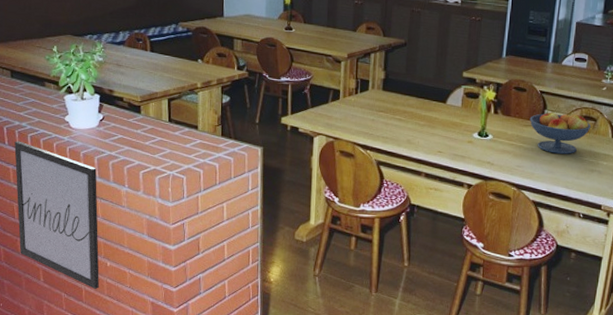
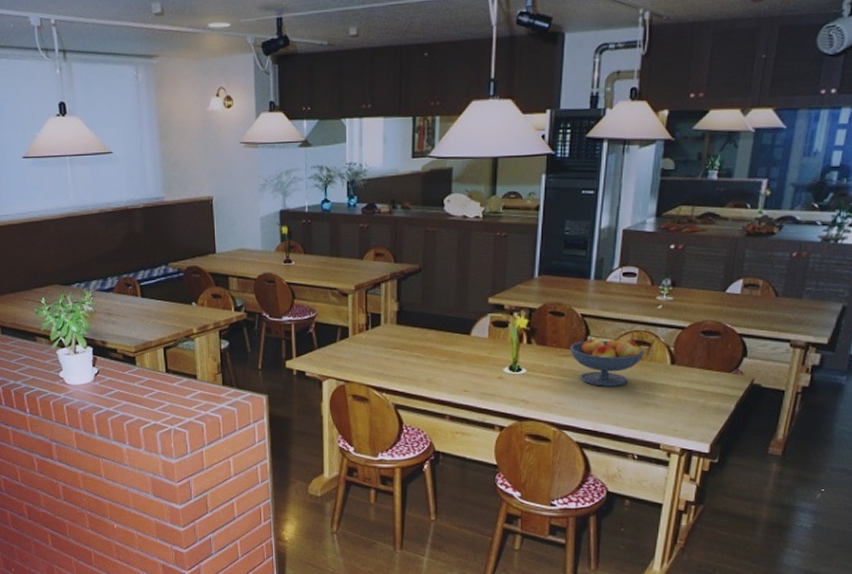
wall art: present [14,141,99,290] -> none [11,400,108,553]

